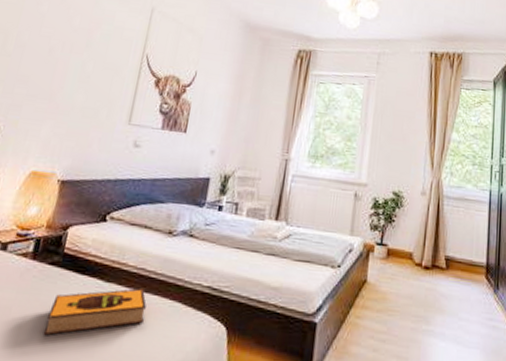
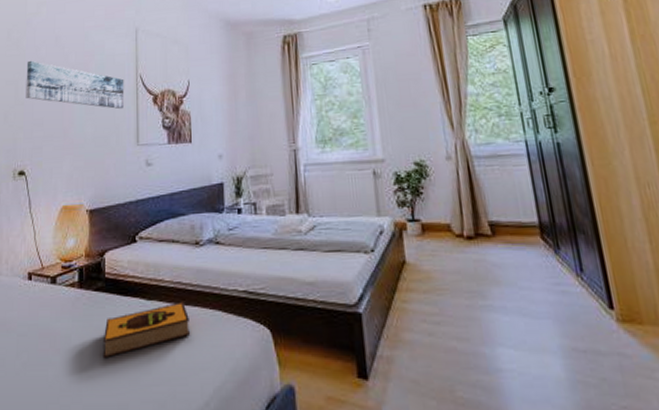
wall art: none [14,12,129,85] -> present [25,60,125,110]

